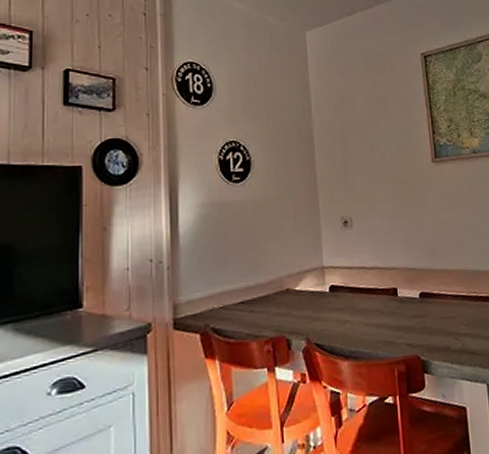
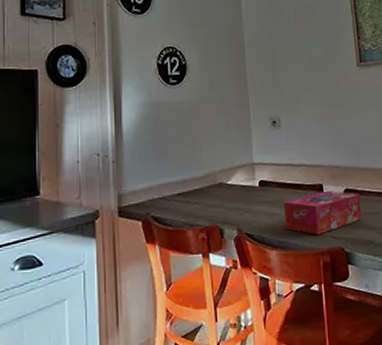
tissue box: none [356,294,438,342] -> present [284,190,362,235]

